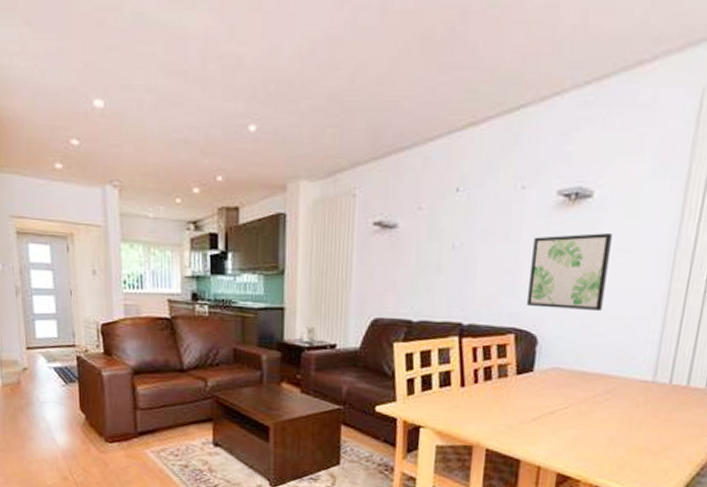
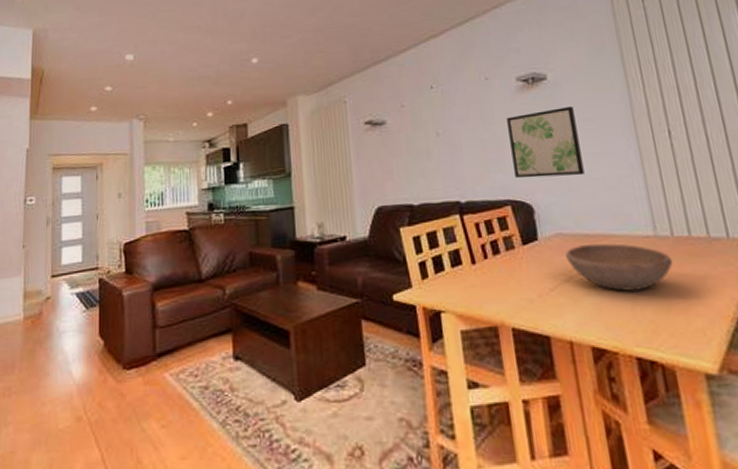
bowl: none [557,382,662,430] -> present [565,243,673,291]

